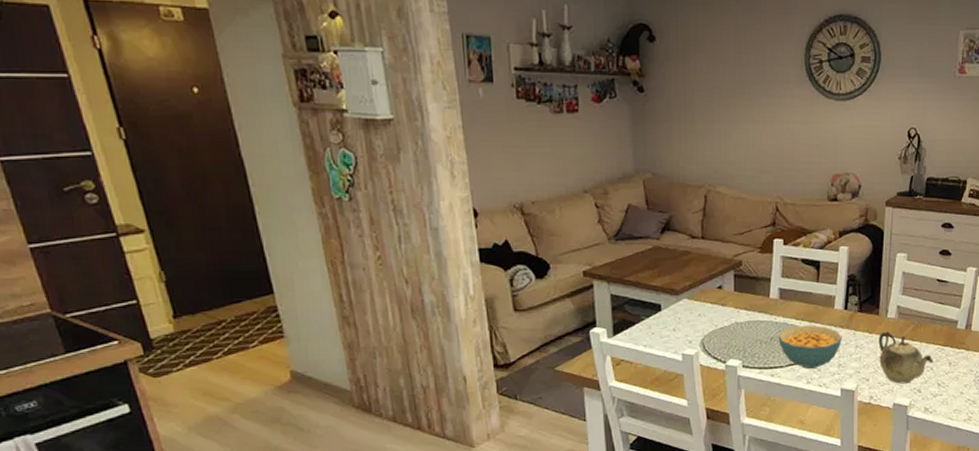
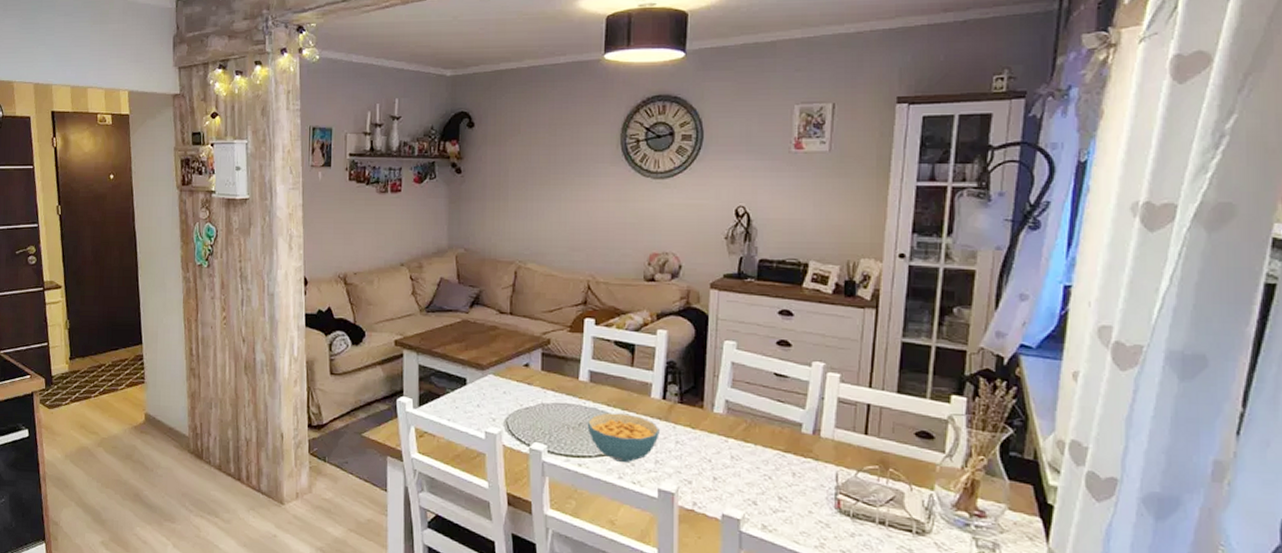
teapot: present [878,331,933,384] -> none [703,428,772,493]

